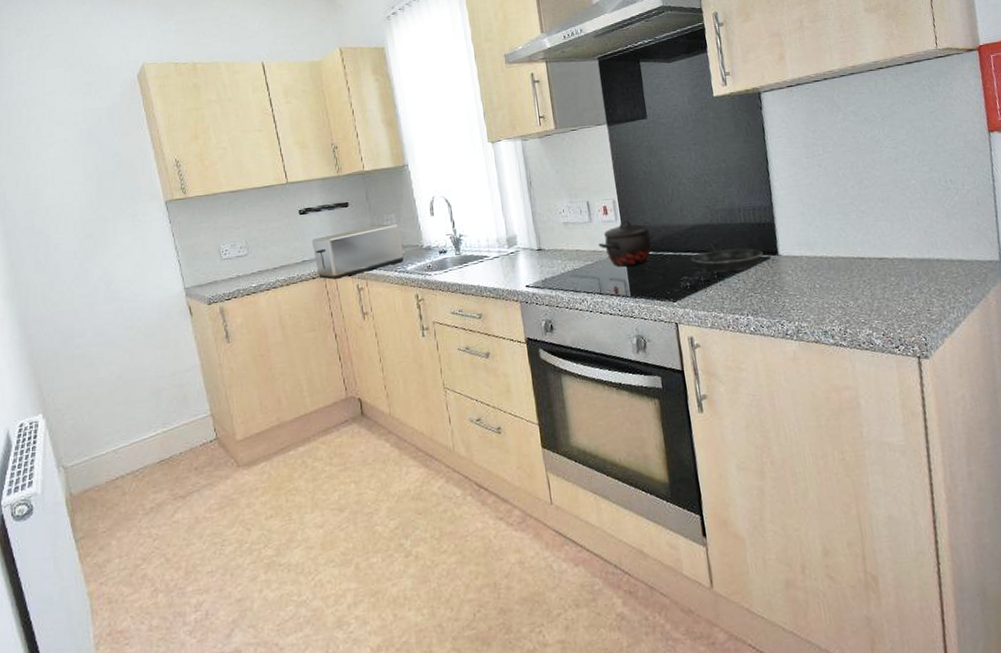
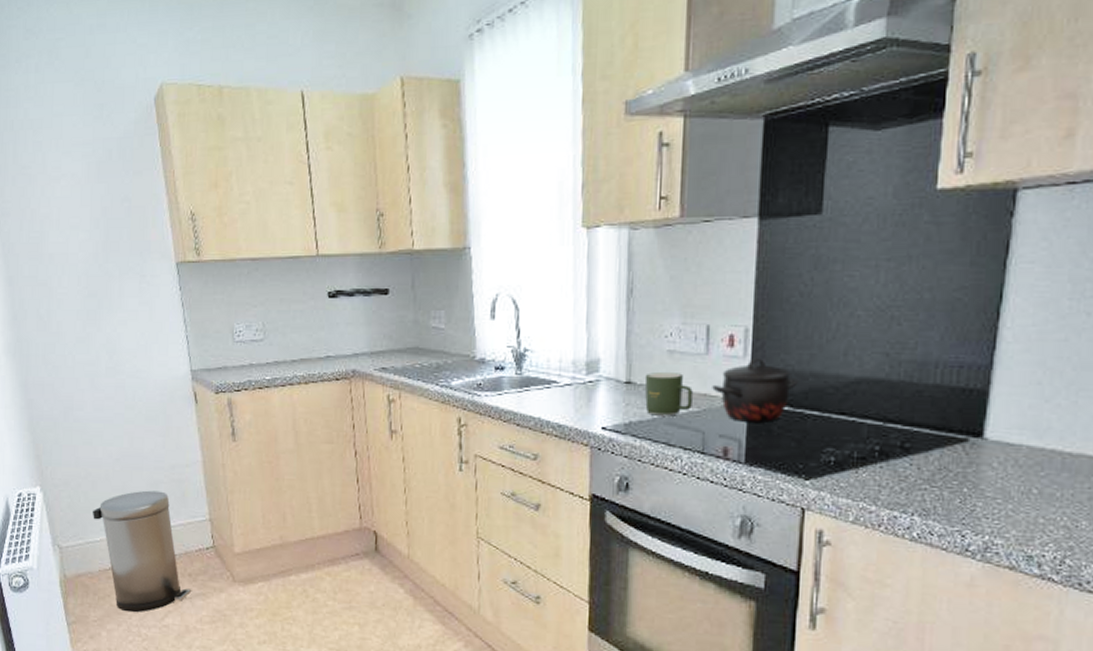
pedal bin: none [97,397,199,516] -> present [93,490,192,612]
toaster: present [311,223,404,280] -> none [339,323,450,386]
mug: none [550,238,587,272] -> present [644,373,693,416]
frying pan: present [691,240,763,273] -> none [844,403,959,452]

